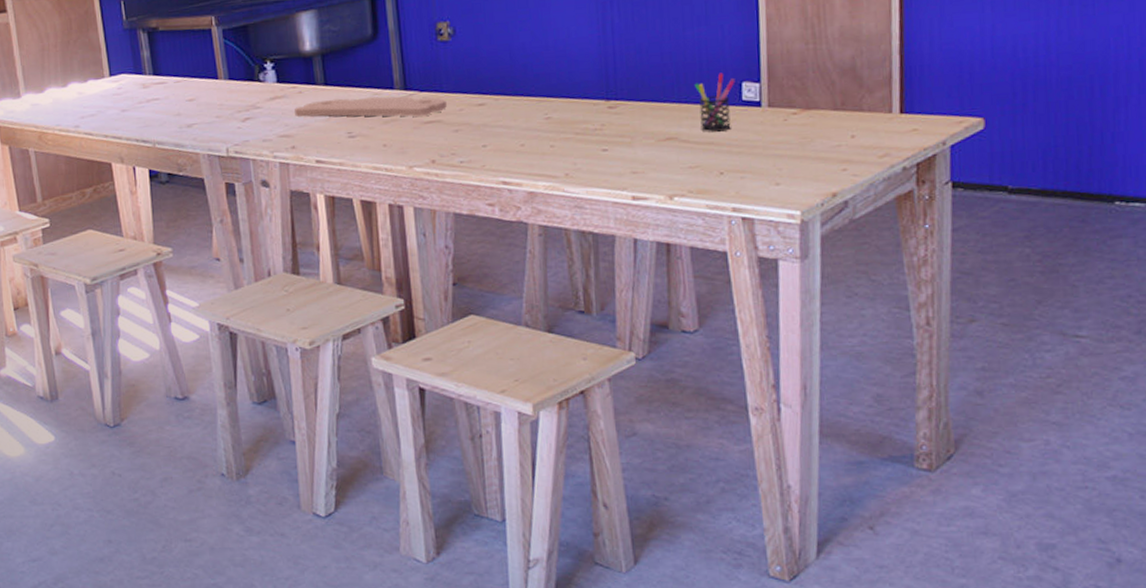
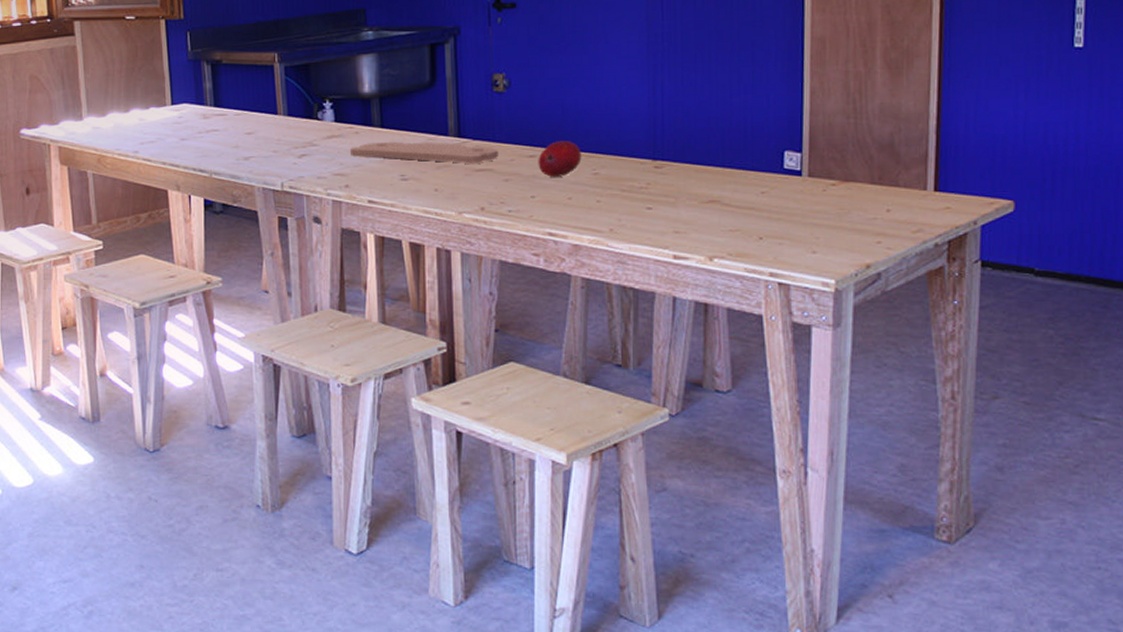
fruit: none [487,86,533,125] -> present [538,141,582,177]
pen holder: present [694,72,735,133] -> none [738,140,778,198]

